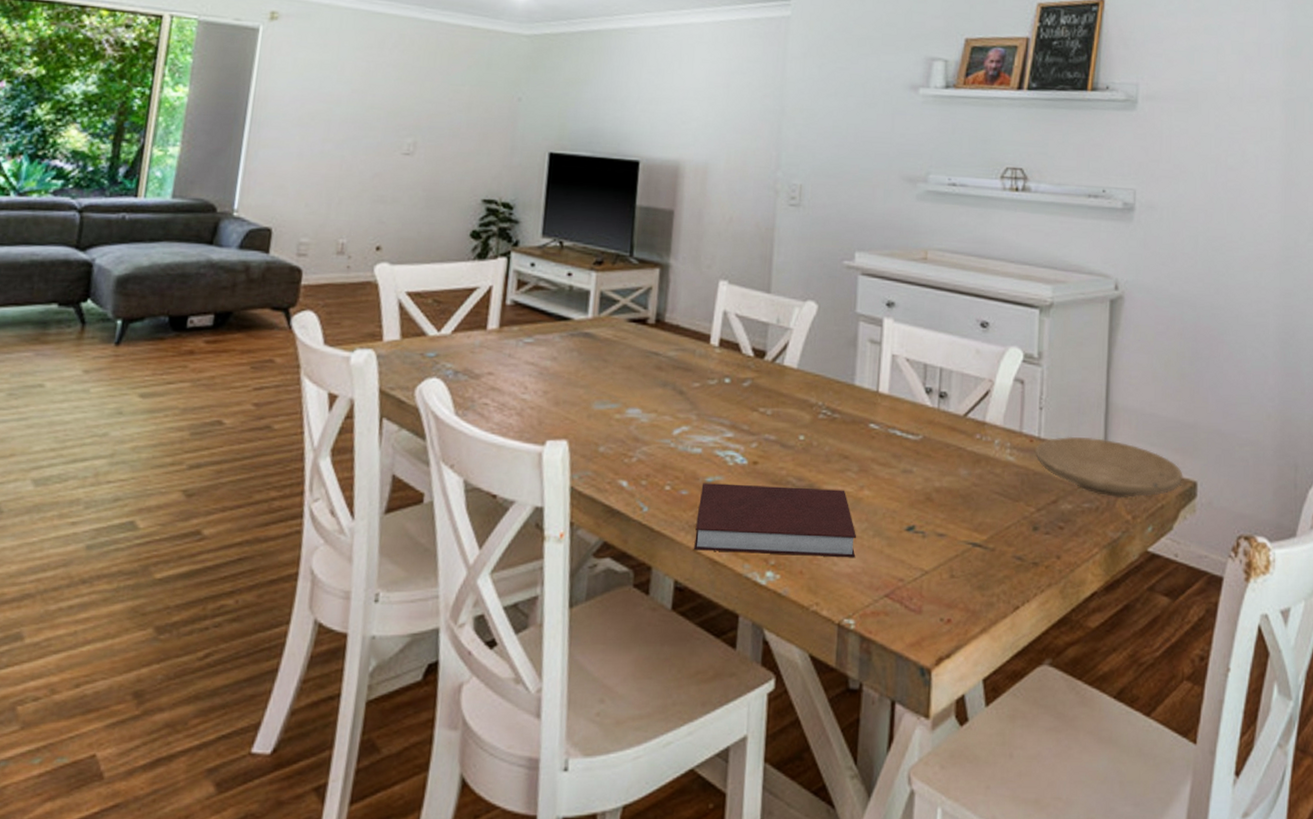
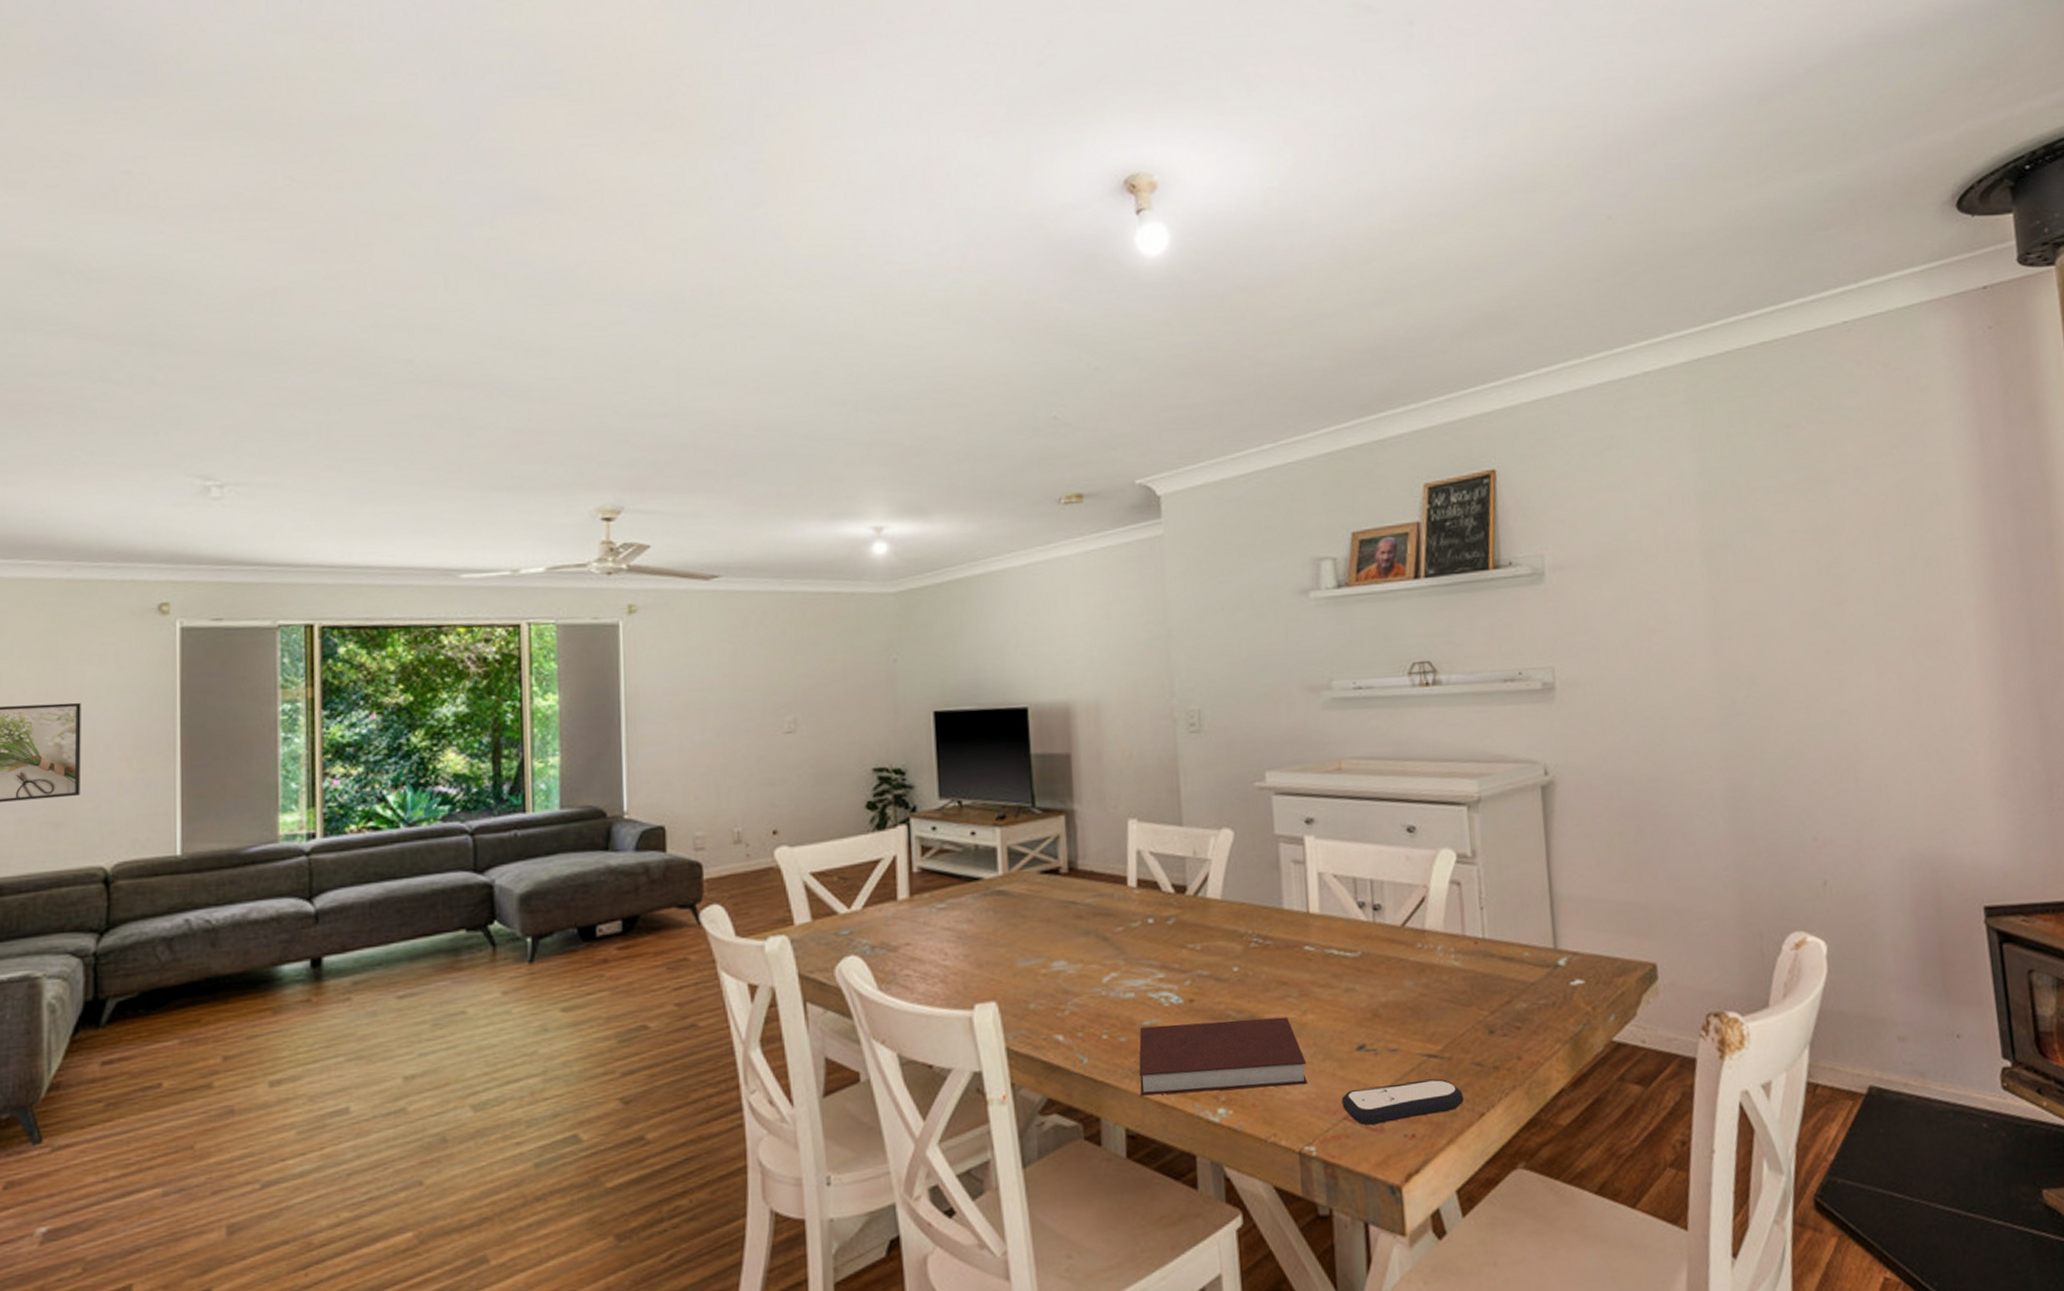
remote control: none [884,567,1002,605] -> present [1341,1078,1464,1126]
plate: present [1035,436,1183,499] -> none [1481,931,1641,990]

